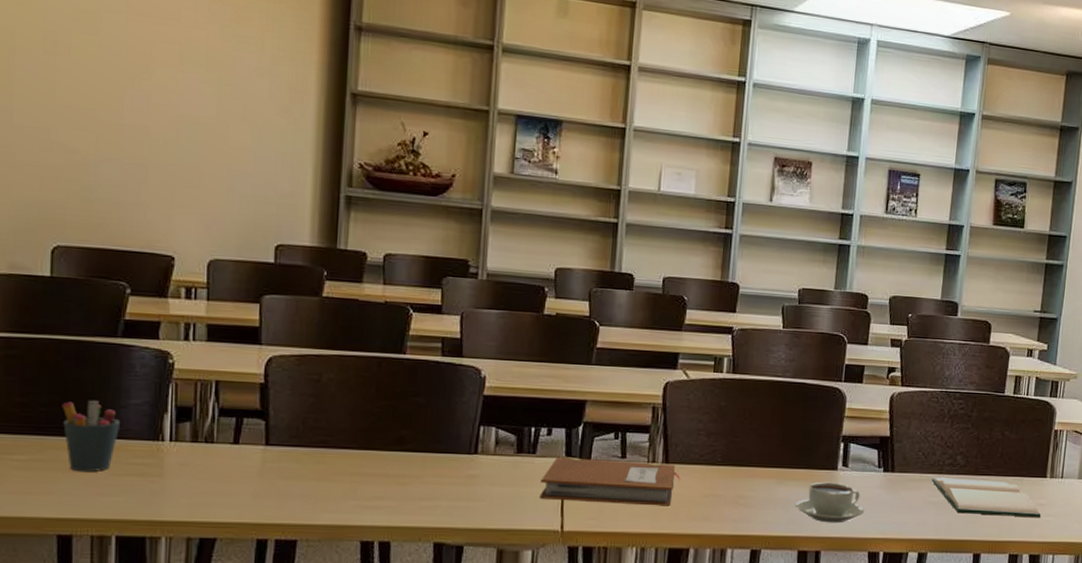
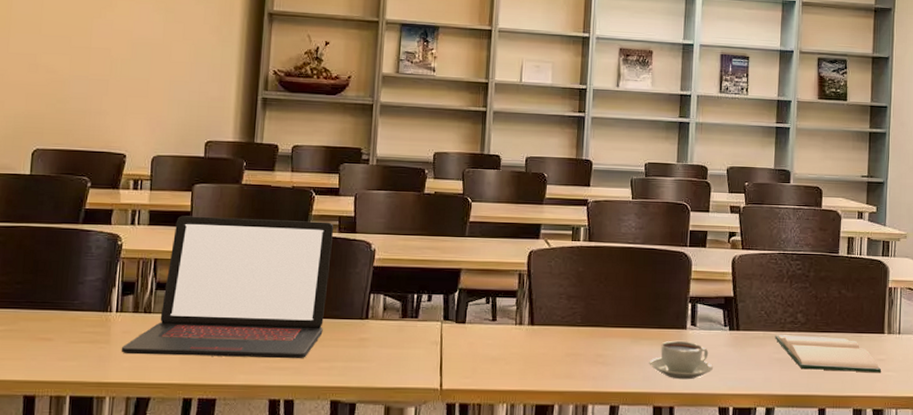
pen holder: present [62,400,120,473] -> none [33,277,77,340]
laptop: none [177,331,436,497] -> present [121,215,334,359]
notebook: present [539,457,681,506] -> none [421,320,545,365]

